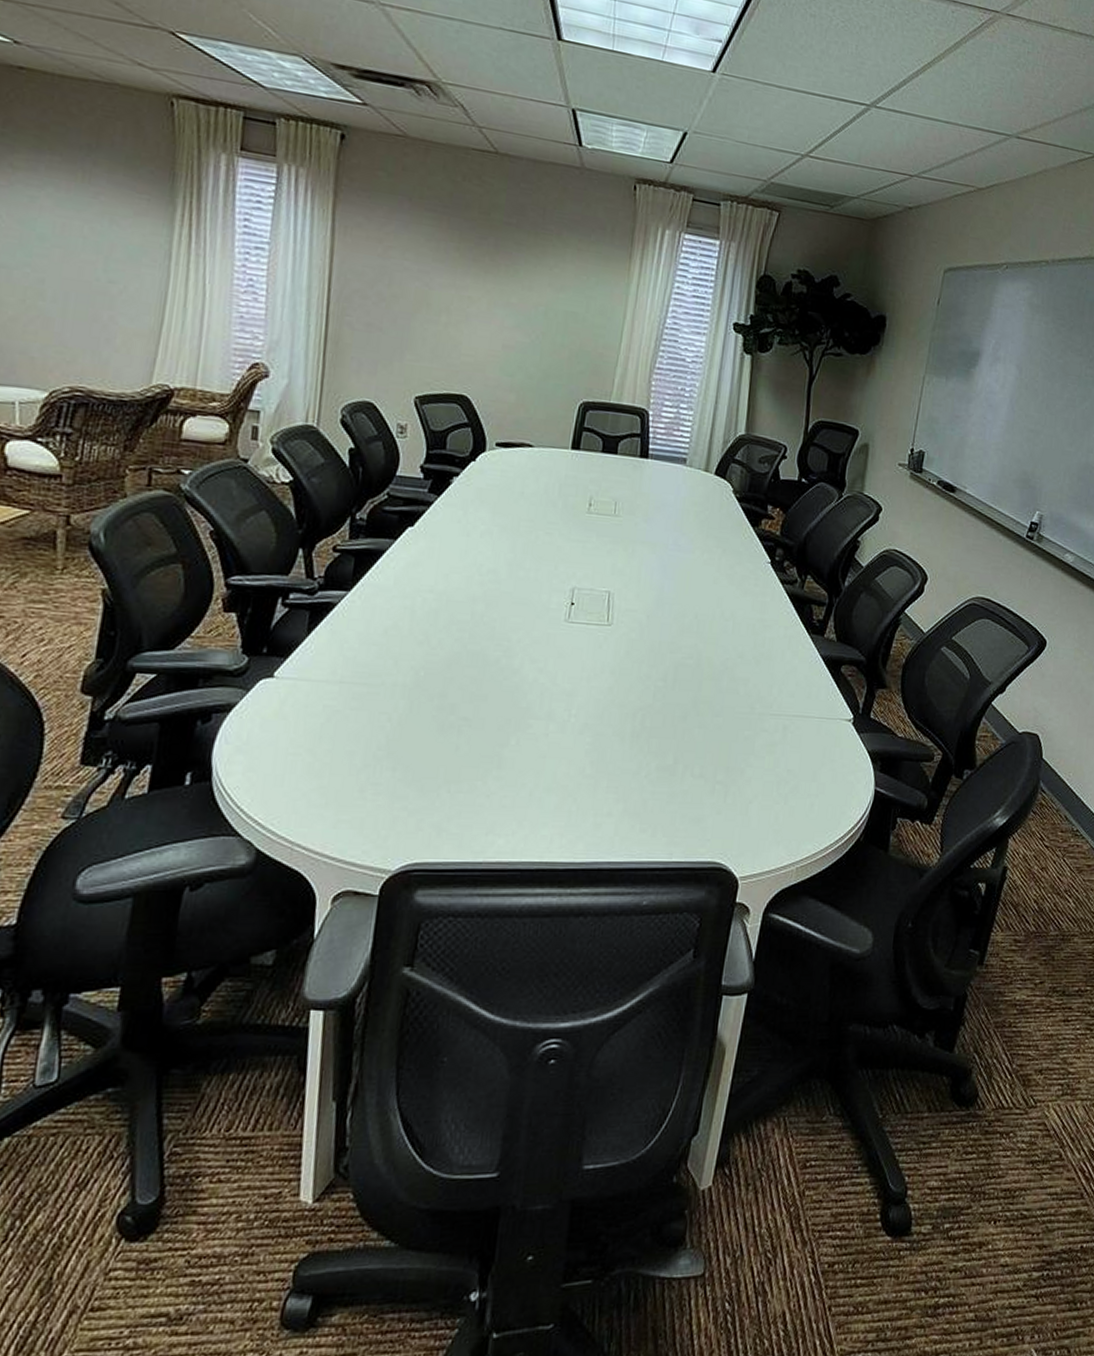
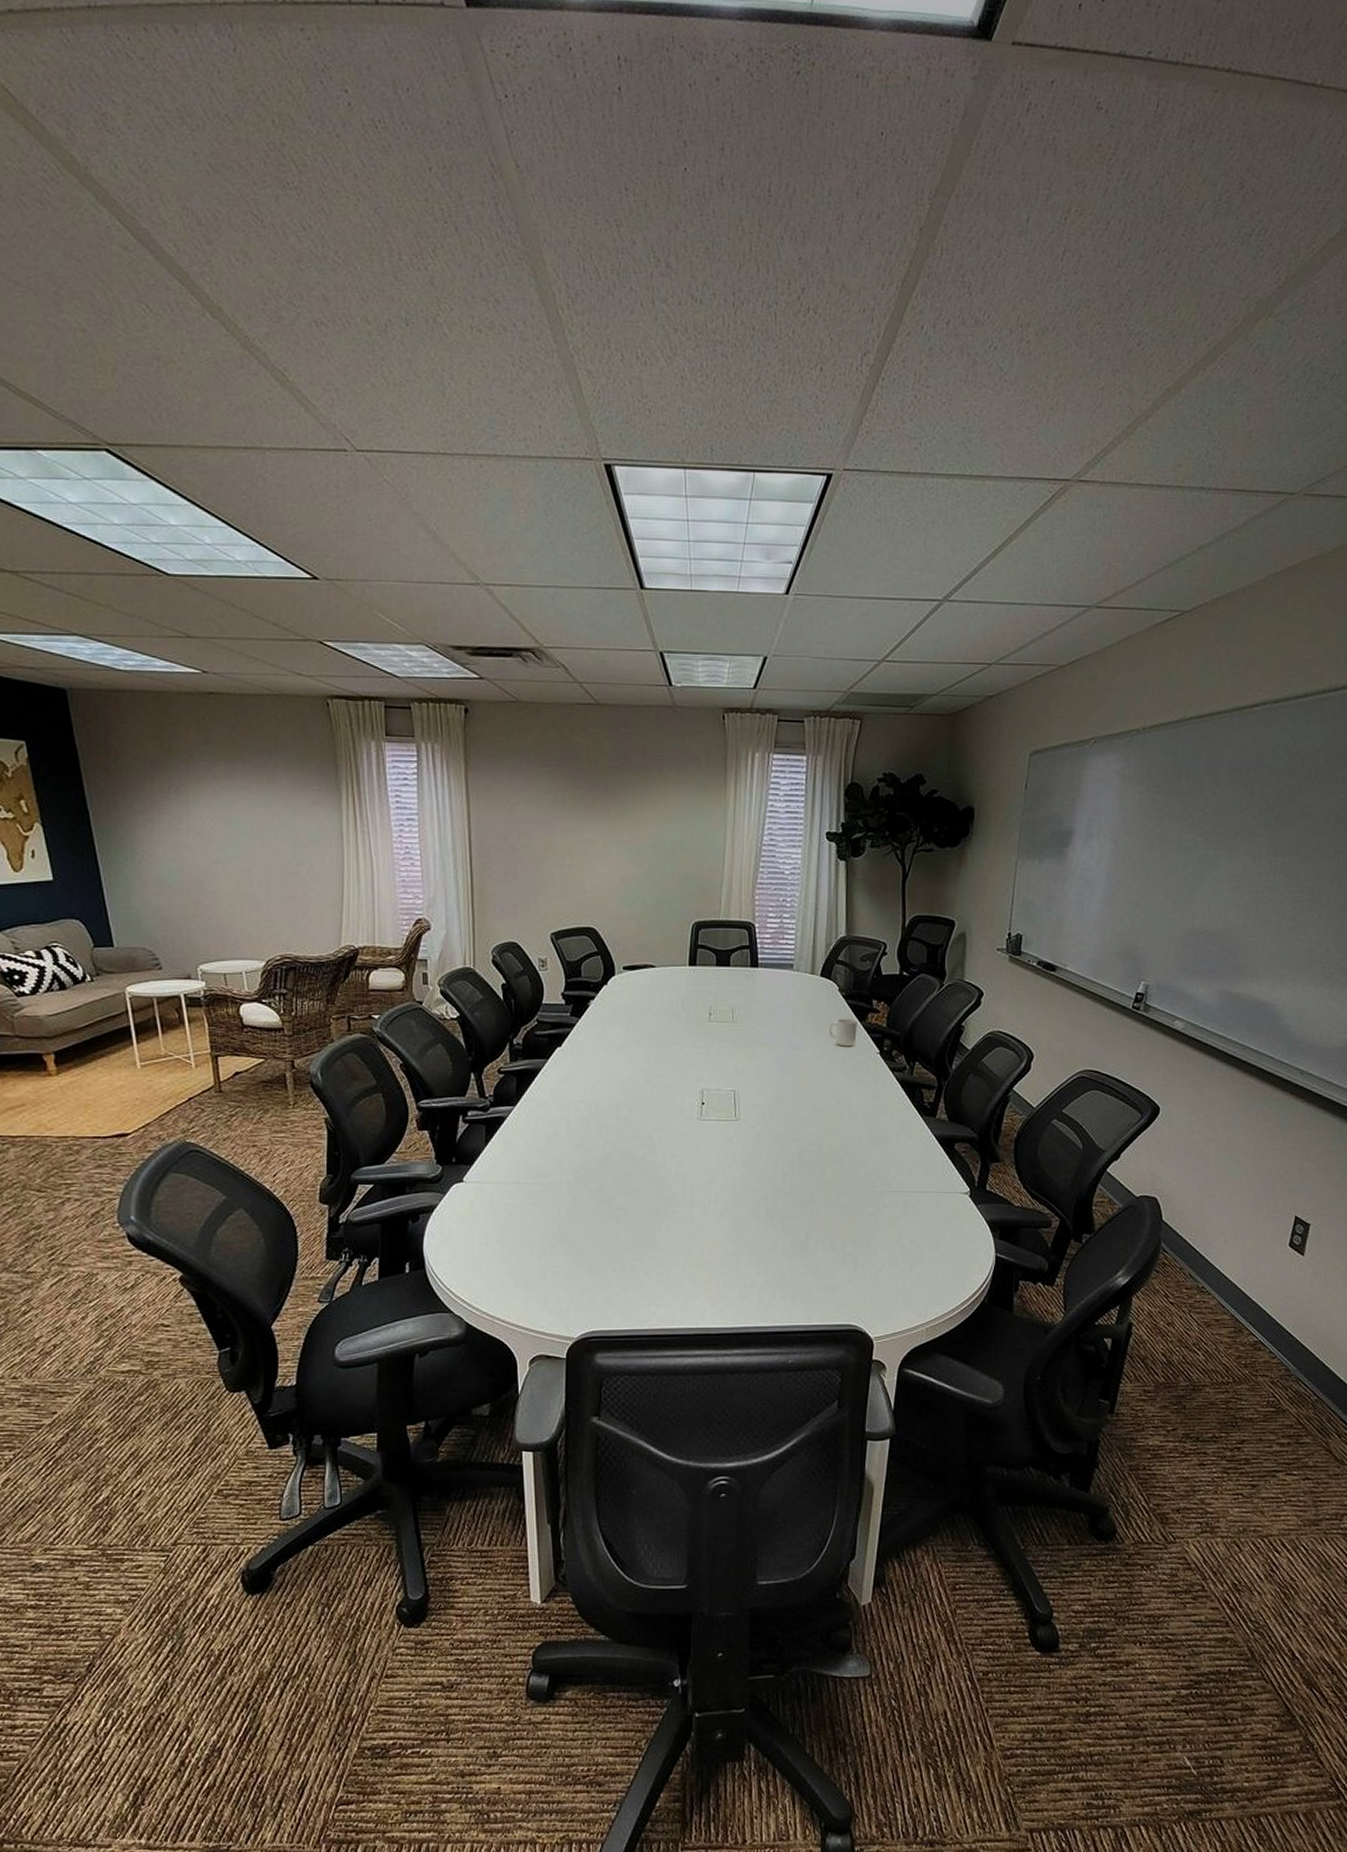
cup: none [719,522,750,554] -> present [829,1018,857,1047]

